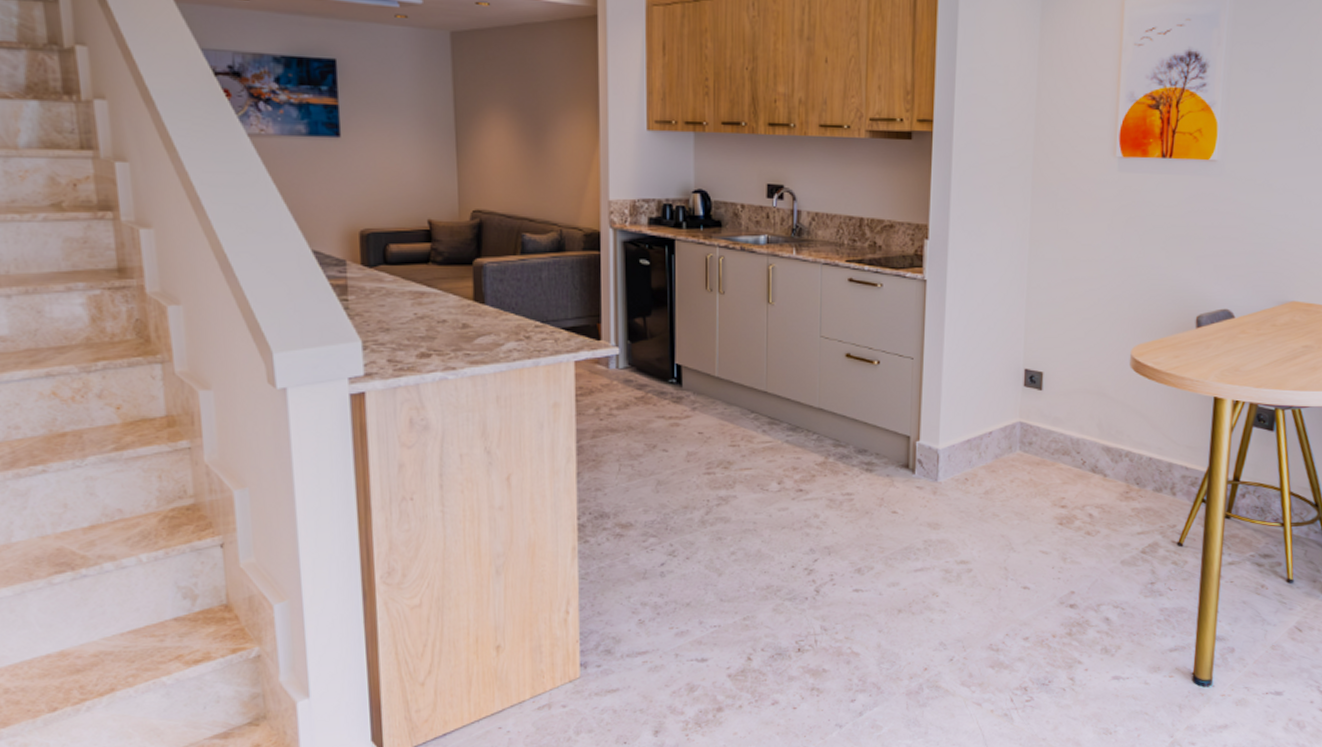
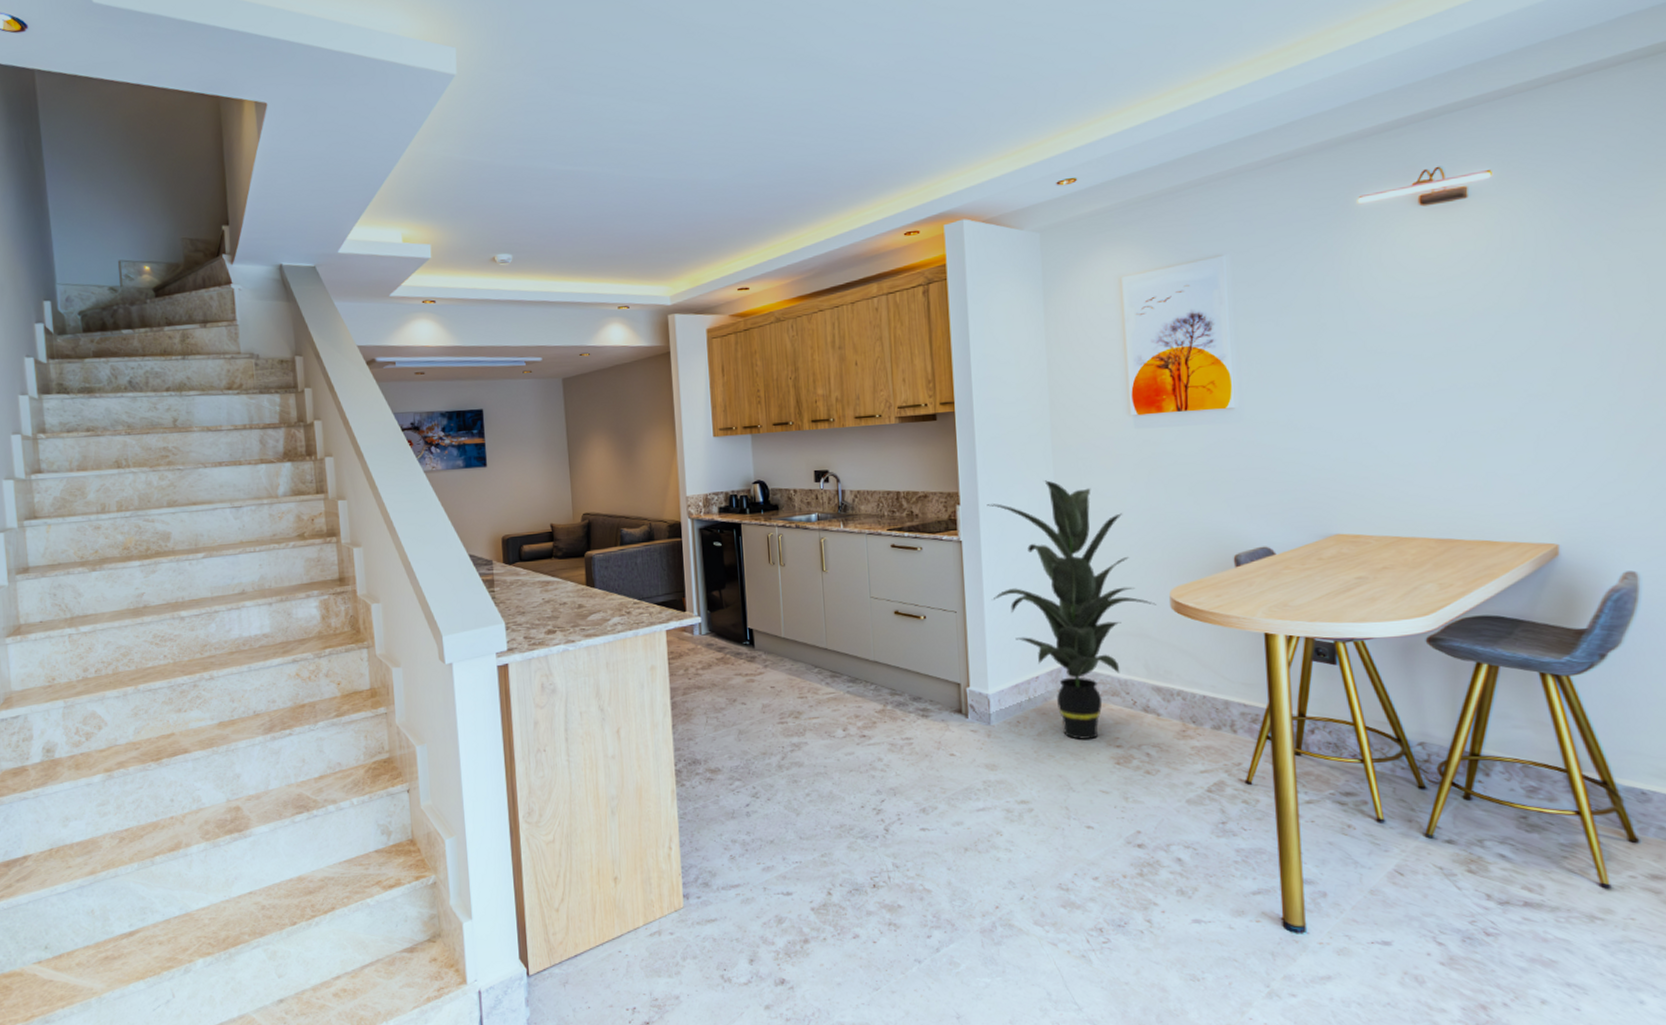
indoor plant: none [951,220,1117,499] -> present [987,480,1156,739]

